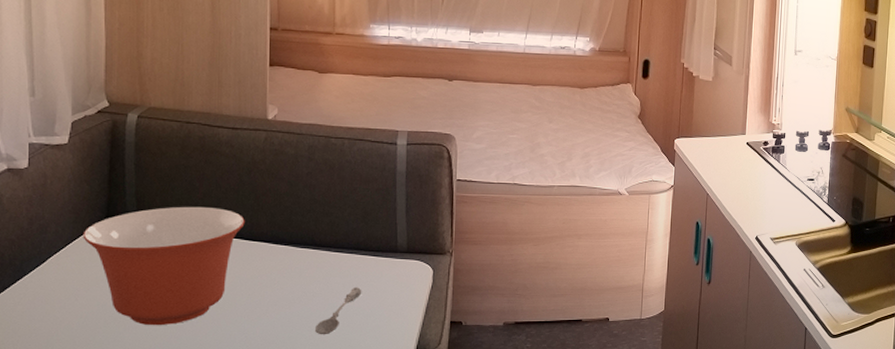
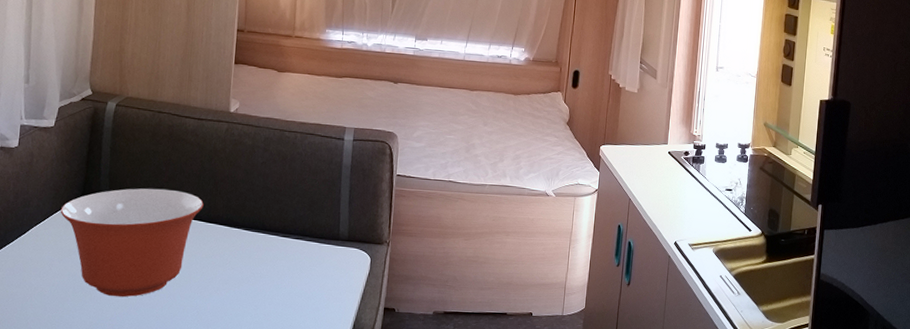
soupspoon: present [314,287,362,335] -> none [259,271,305,315]

